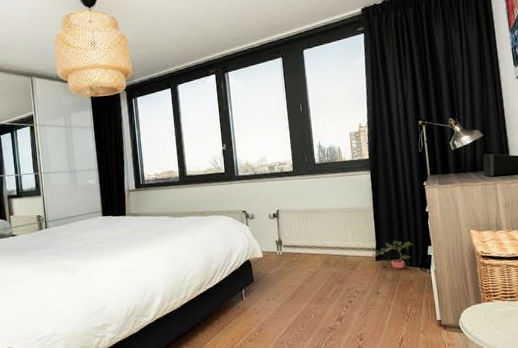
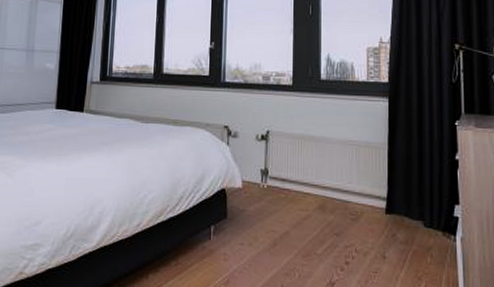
potted plant: present [371,240,413,269] -> none [381,191,436,229]

